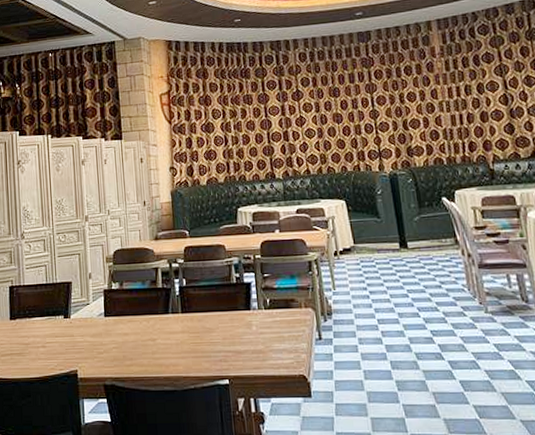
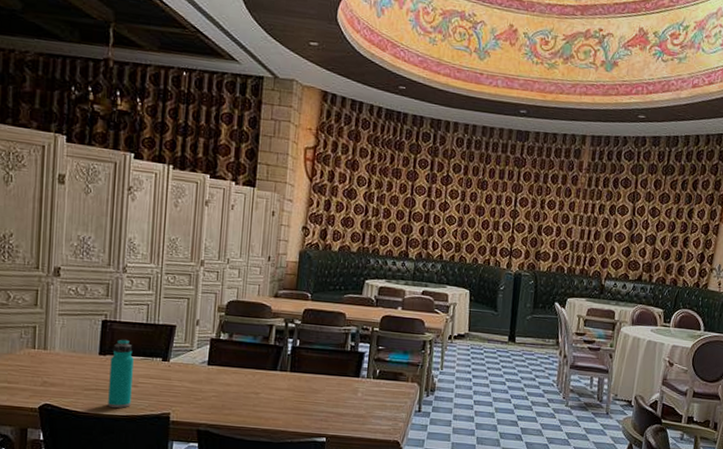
water bottle: none [20,301,42,370] -> present [108,339,134,408]

